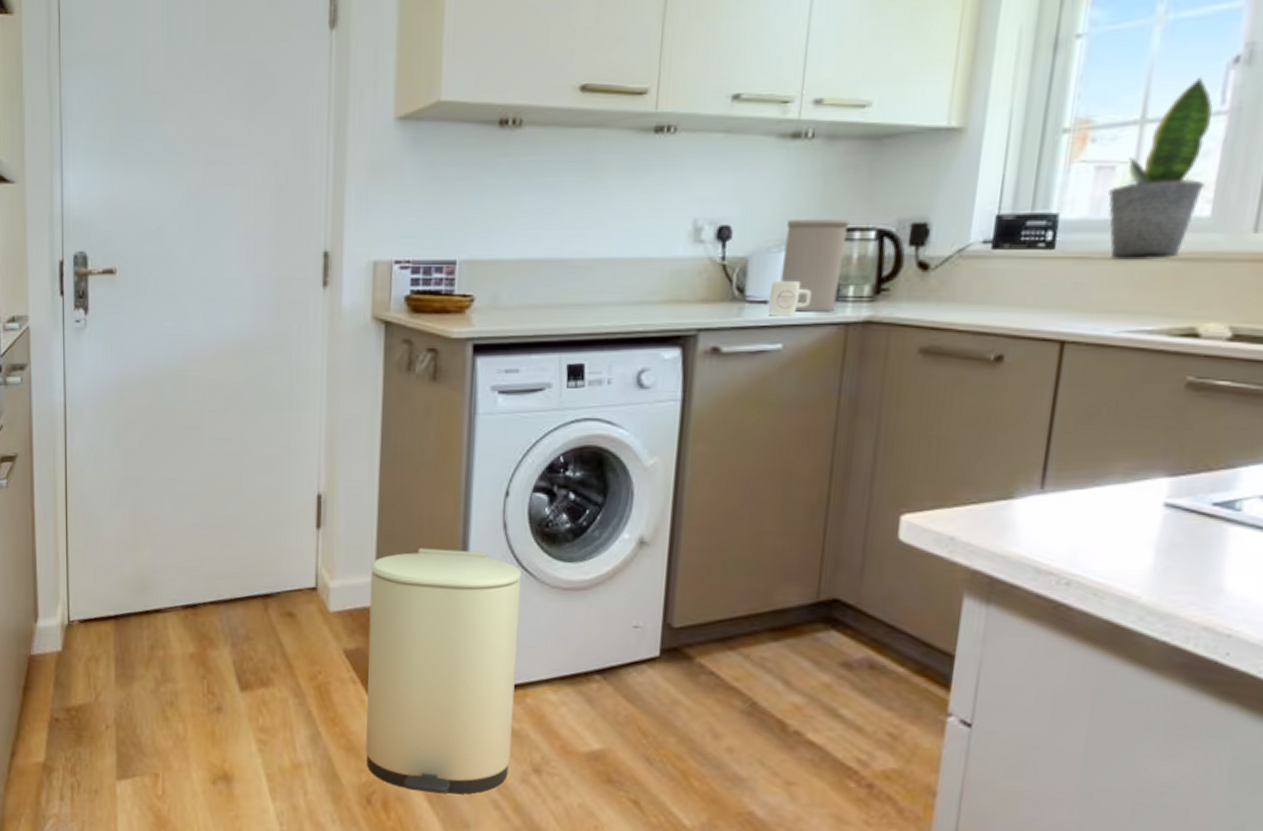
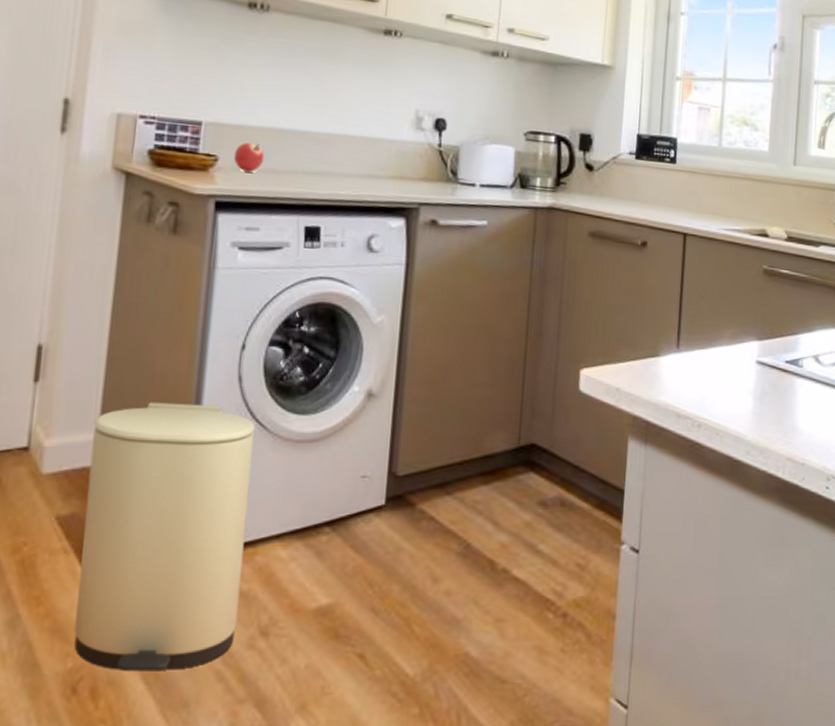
fruit: none [490,277,522,310] -> present [233,143,265,172]
mug: present [768,280,812,317] -> none [475,167,509,199]
canister: present [780,219,850,312] -> none [485,119,536,197]
potted plant: present [1107,76,1213,261] -> none [706,54,764,179]

